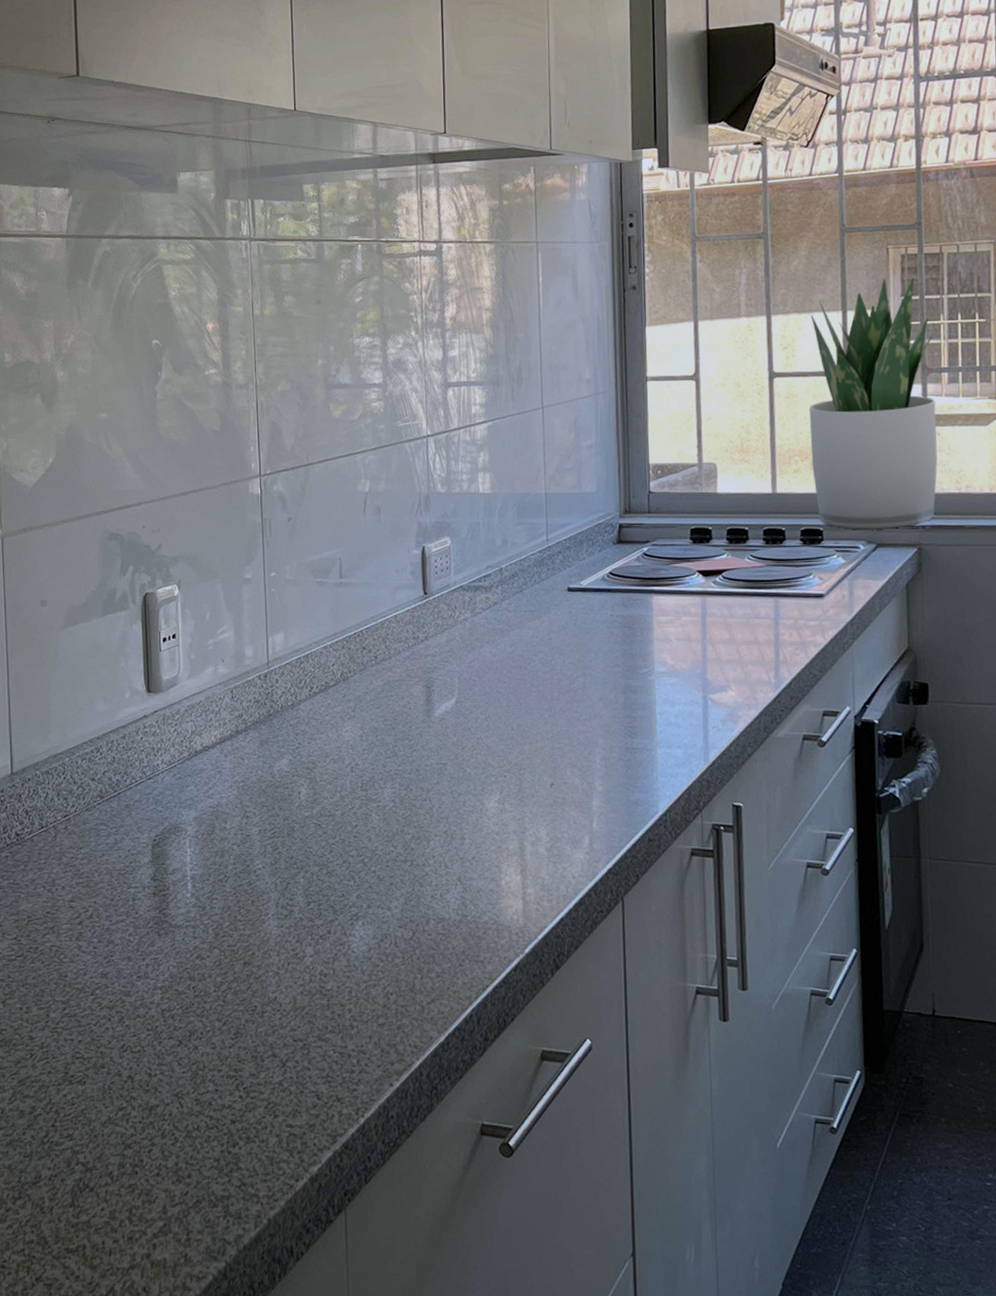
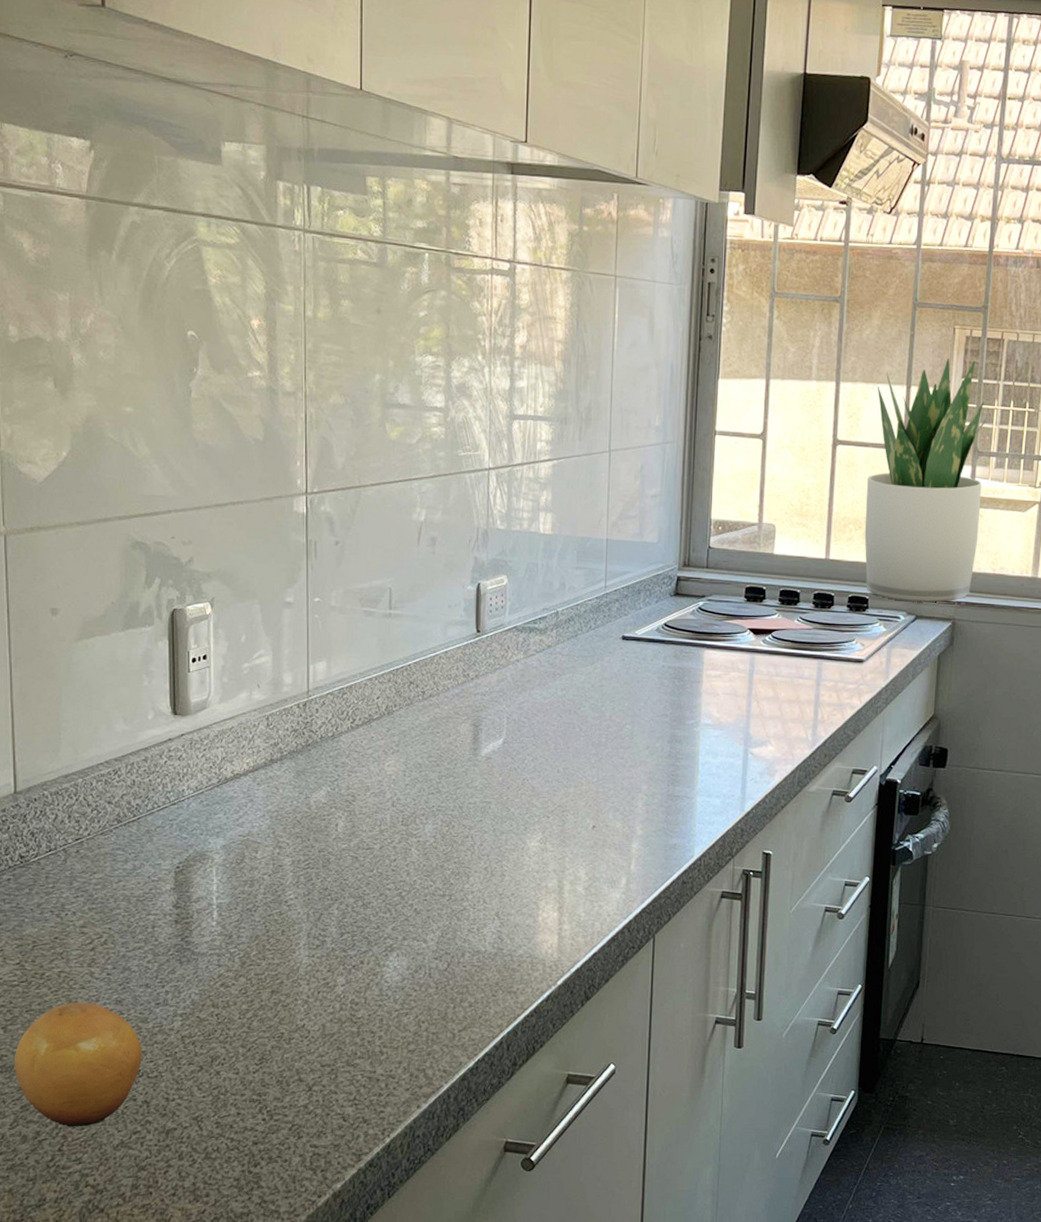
fruit: none [12,976,126,1103] -> present [14,1002,142,1127]

